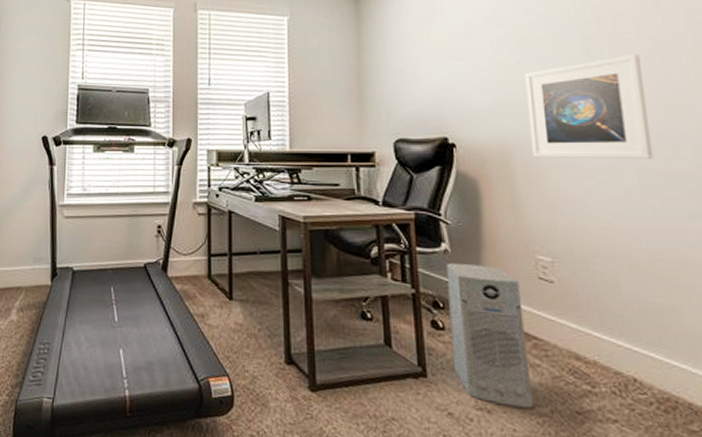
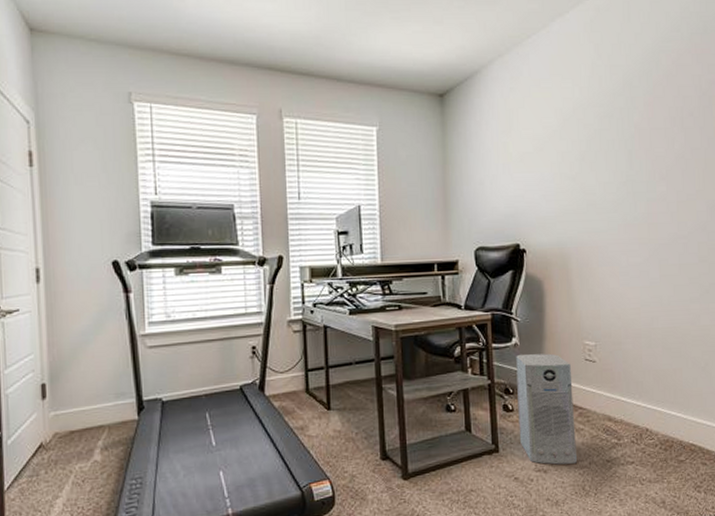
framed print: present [524,54,654,159] -> none [582,166,671,258]

